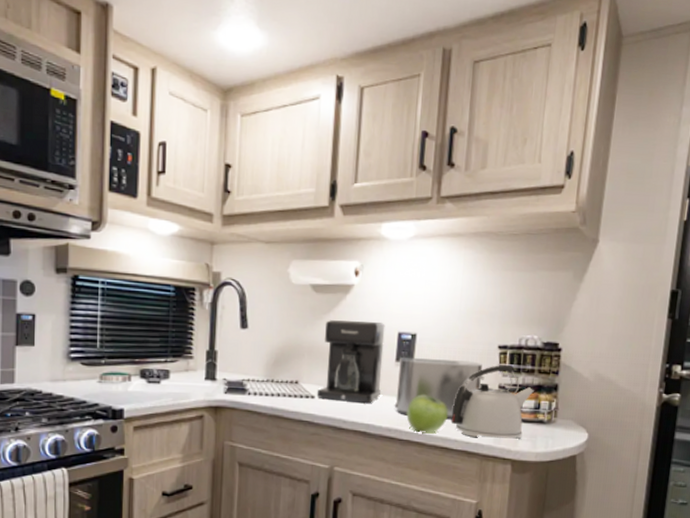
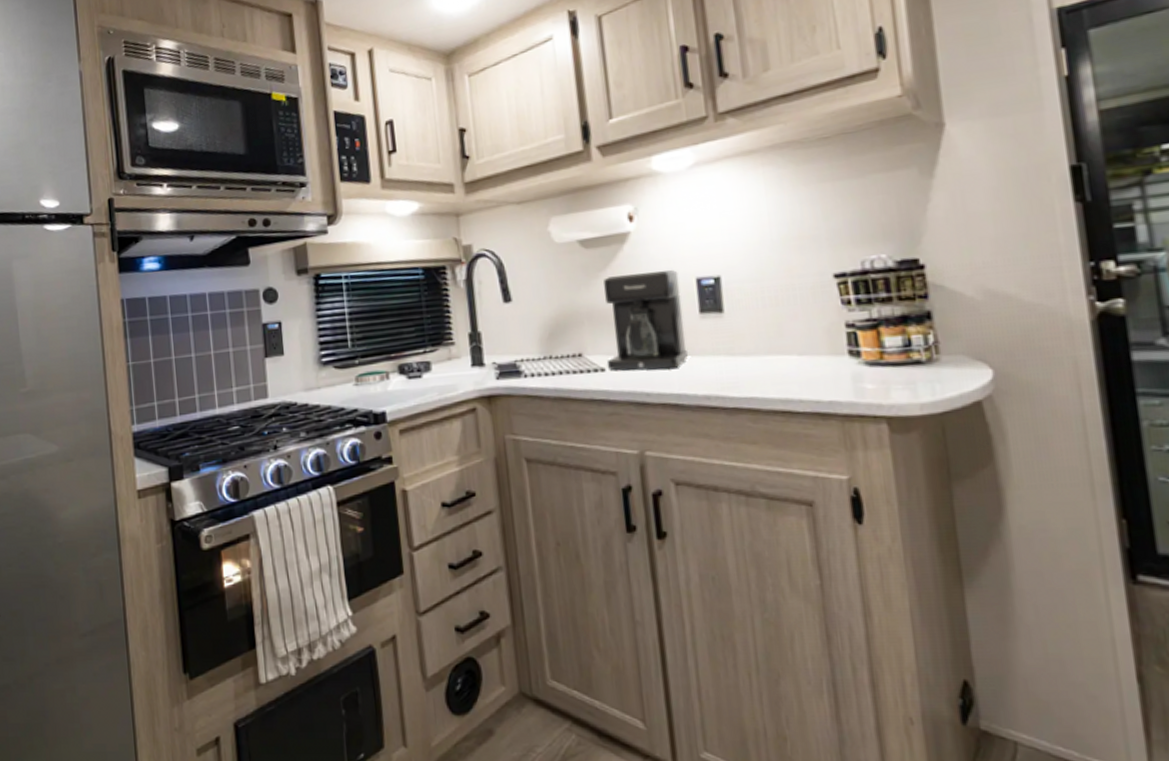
toaster: present [394,357,485,419] -> none [705,298,824,378]
fruit: present [406,394,448,434] -> none [726,348,783,397]
kettle: present [451,364,534,439] -> none [787,295,898,395]

